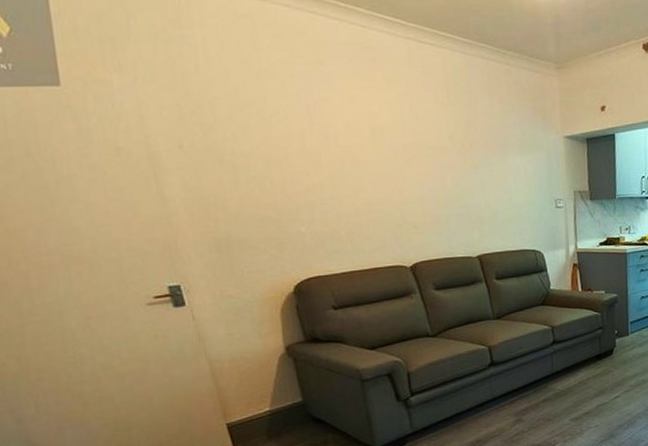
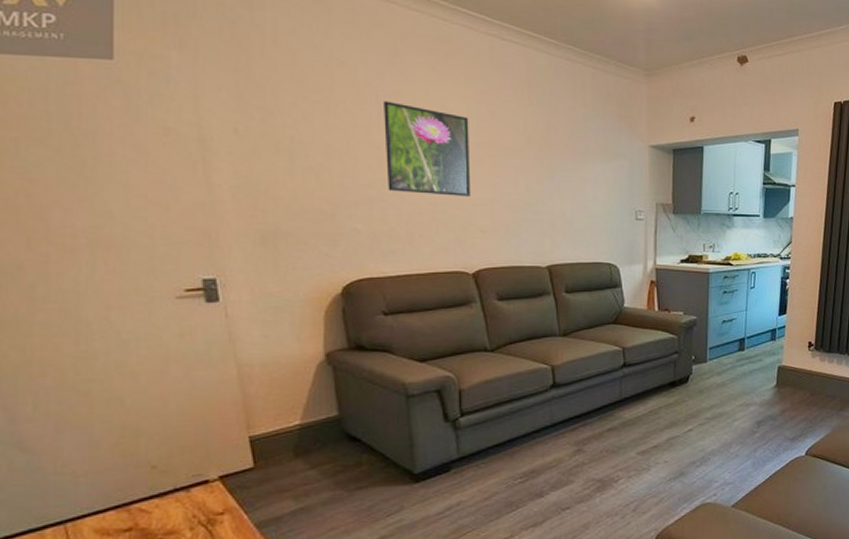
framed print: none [313,109,403,196] -> present [384,100,471,196]

